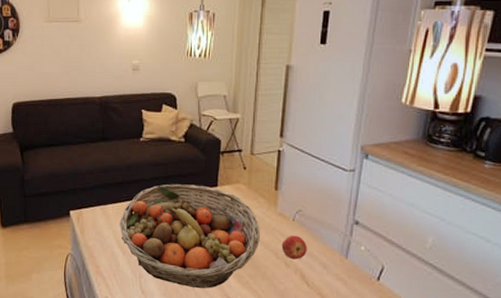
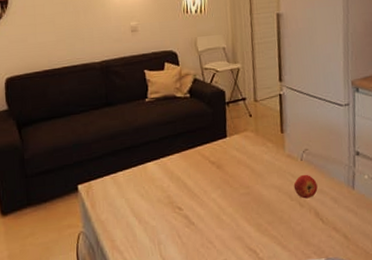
fruit basket: present [120,184,260,289] -> none [132,138,273,245]

